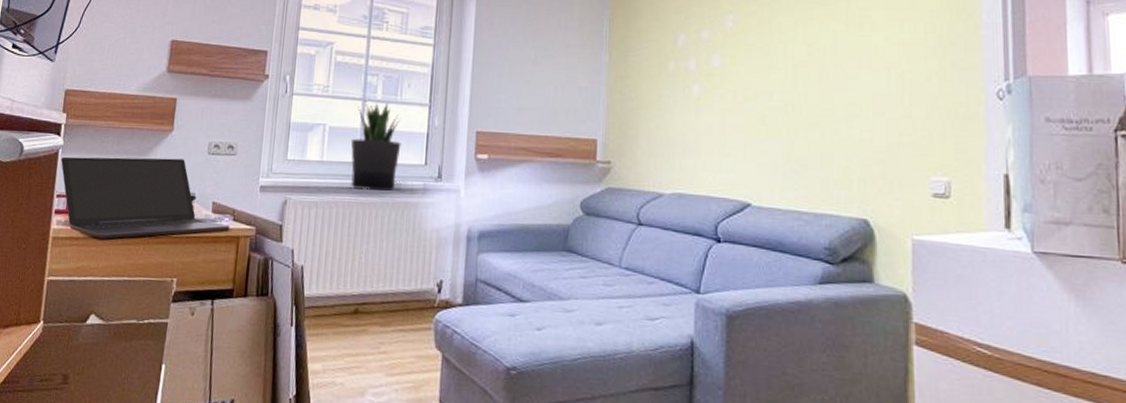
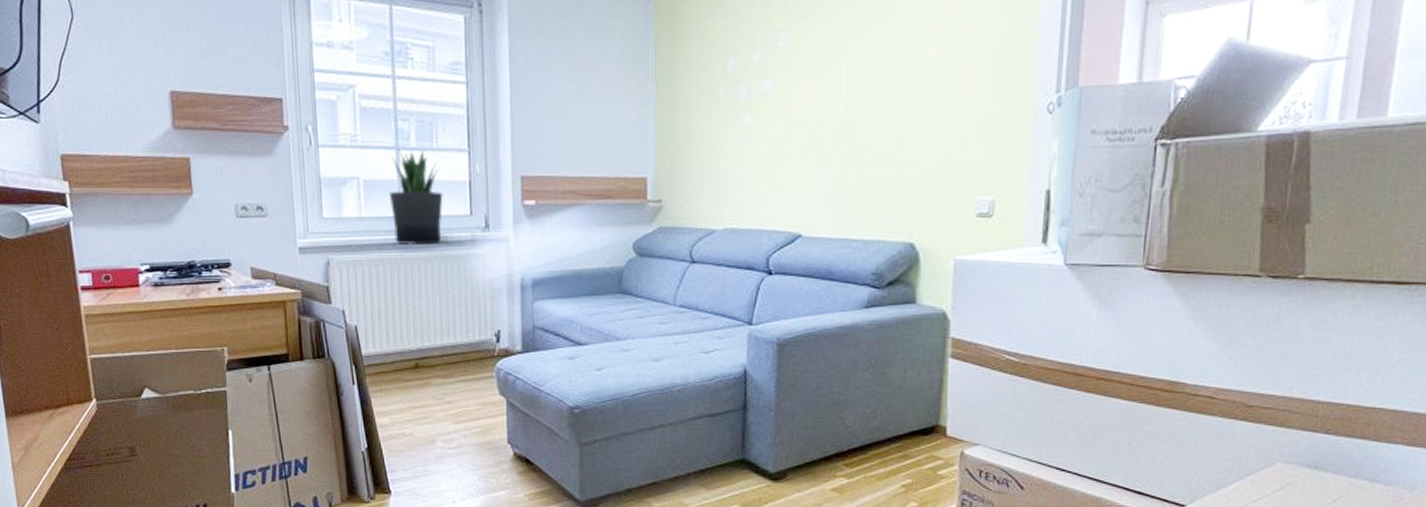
laptop: present [60,156,229,239] -> none [74,224,273,313]

